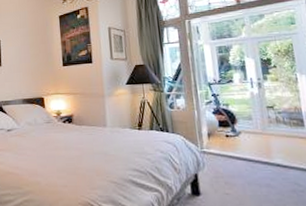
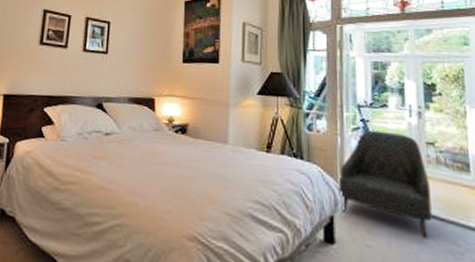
armchair: none [198,101,277,183] -> present [338,130,432,239]

